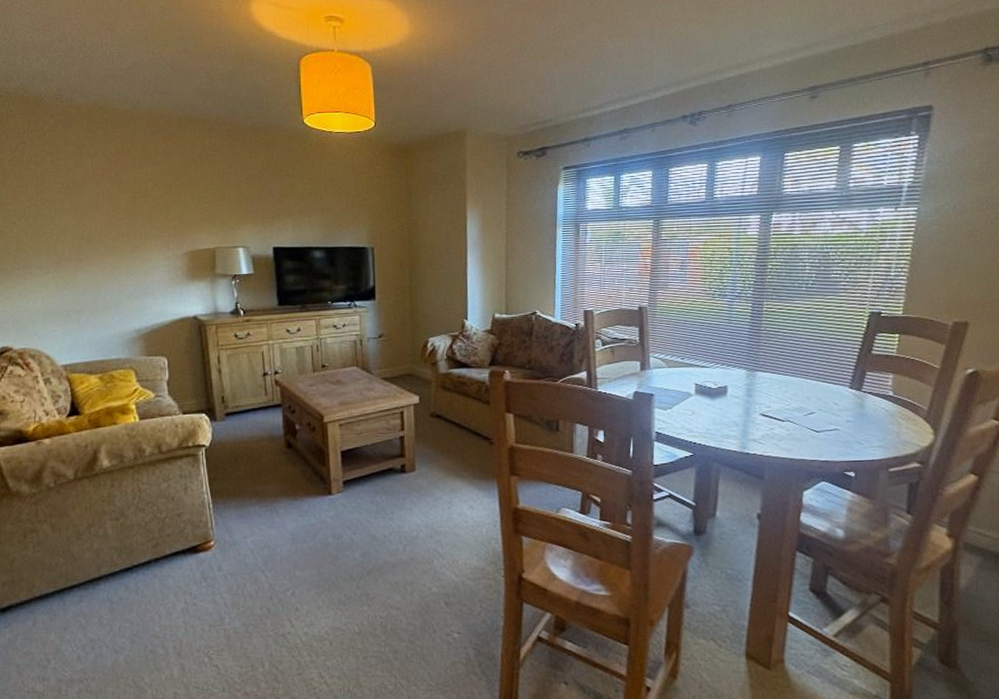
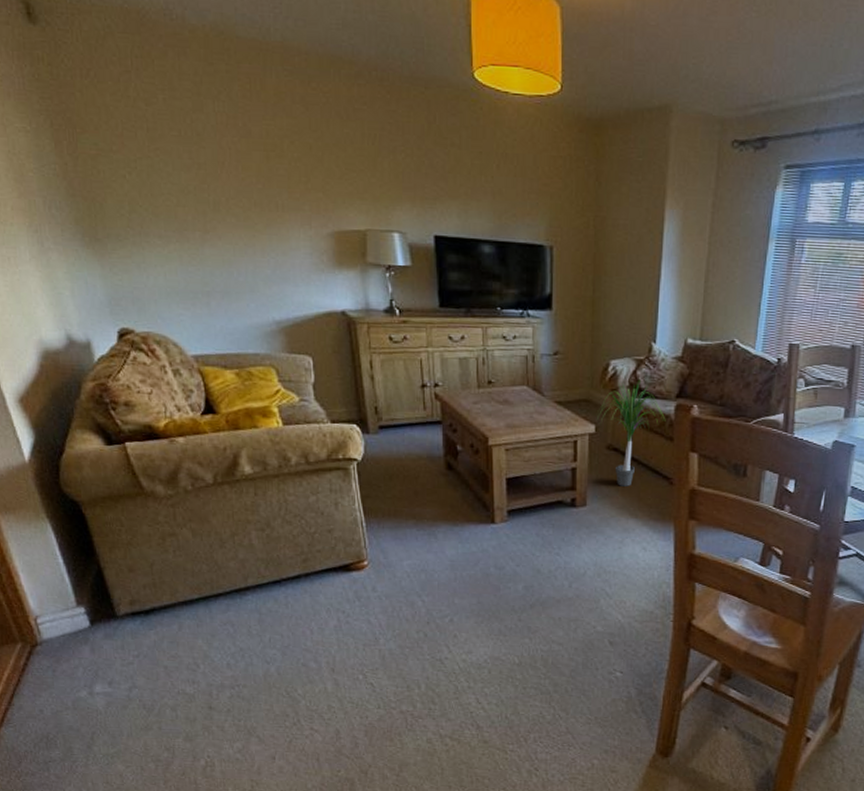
potted plant: none [420,352,481,450] -> present [597,379,665,487]

